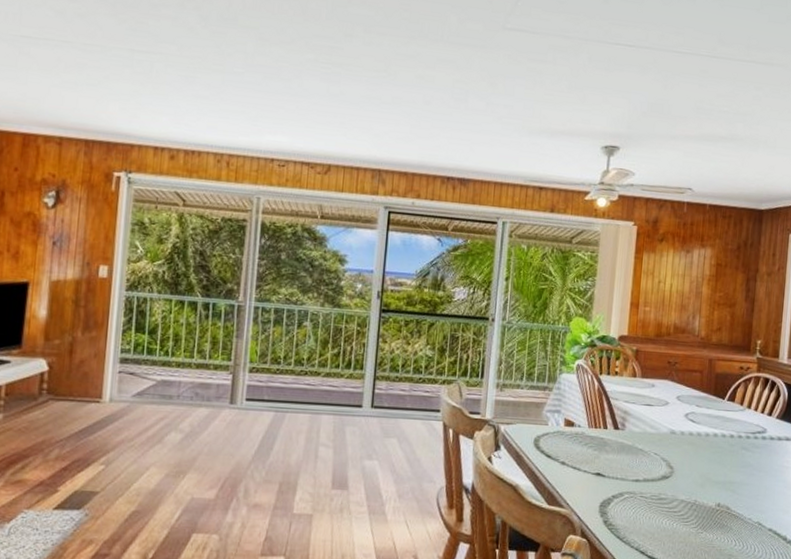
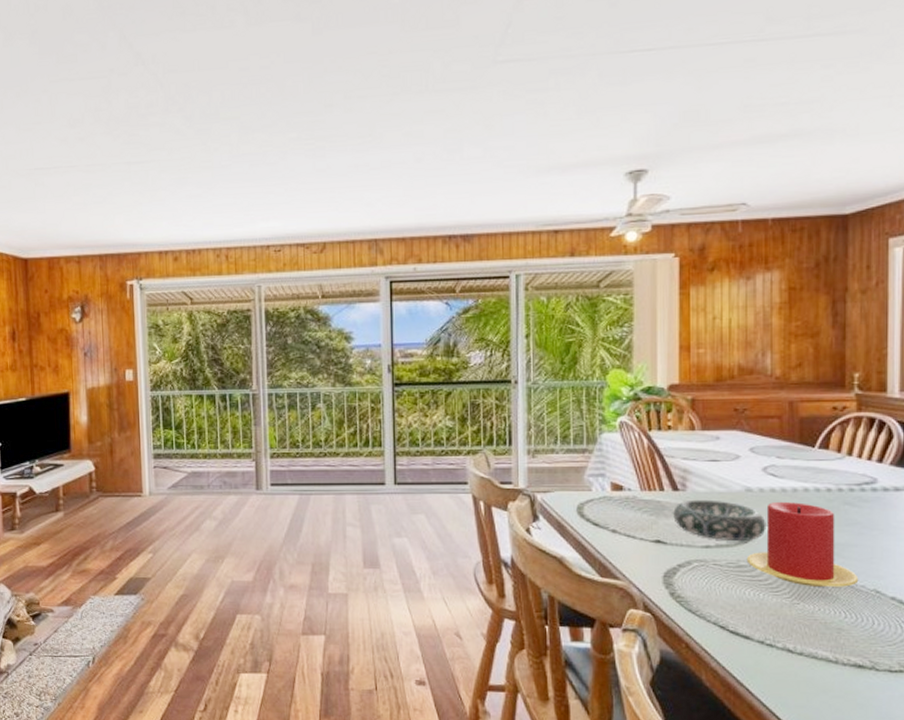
decorative bowl: none [612,438,684,477] -> present [673,499,766,540]
candle: none [666,444,748,519] -> present [746,501,859,587]

